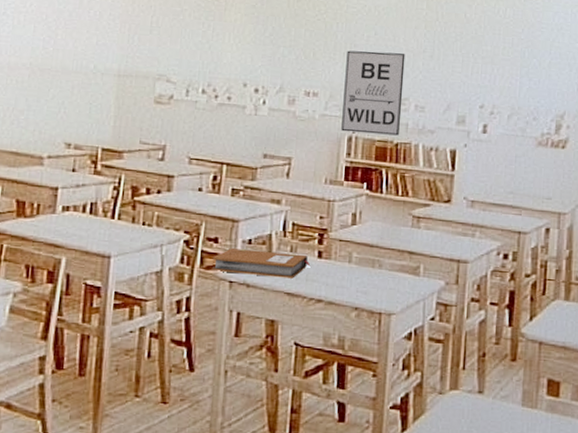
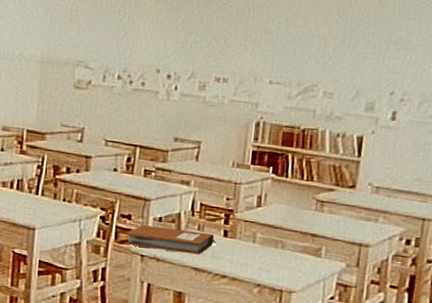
wall art: present [341,50,405,136] -> none [249,37,316,122]

